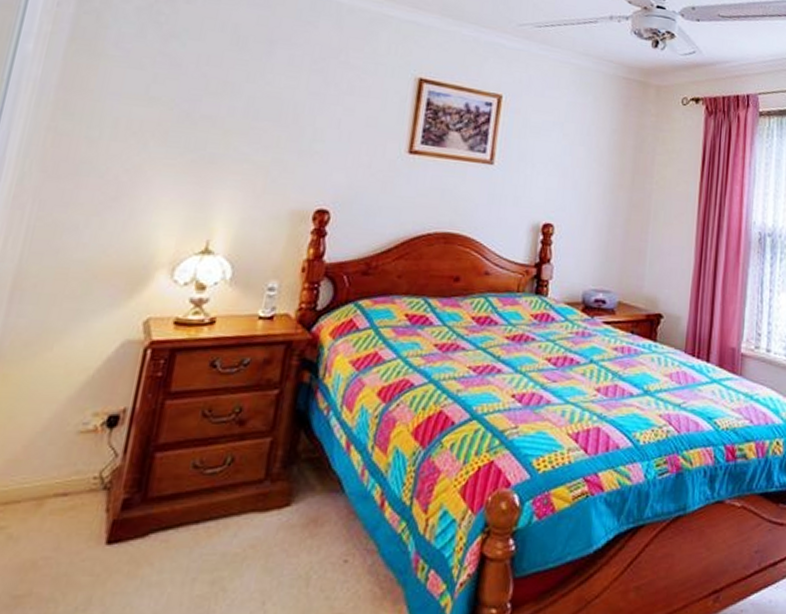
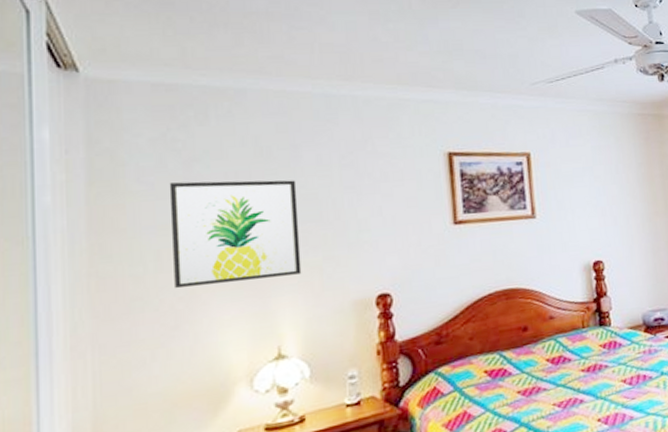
wall art: none [124,54,264,171] -> present [169,180,302,289]

